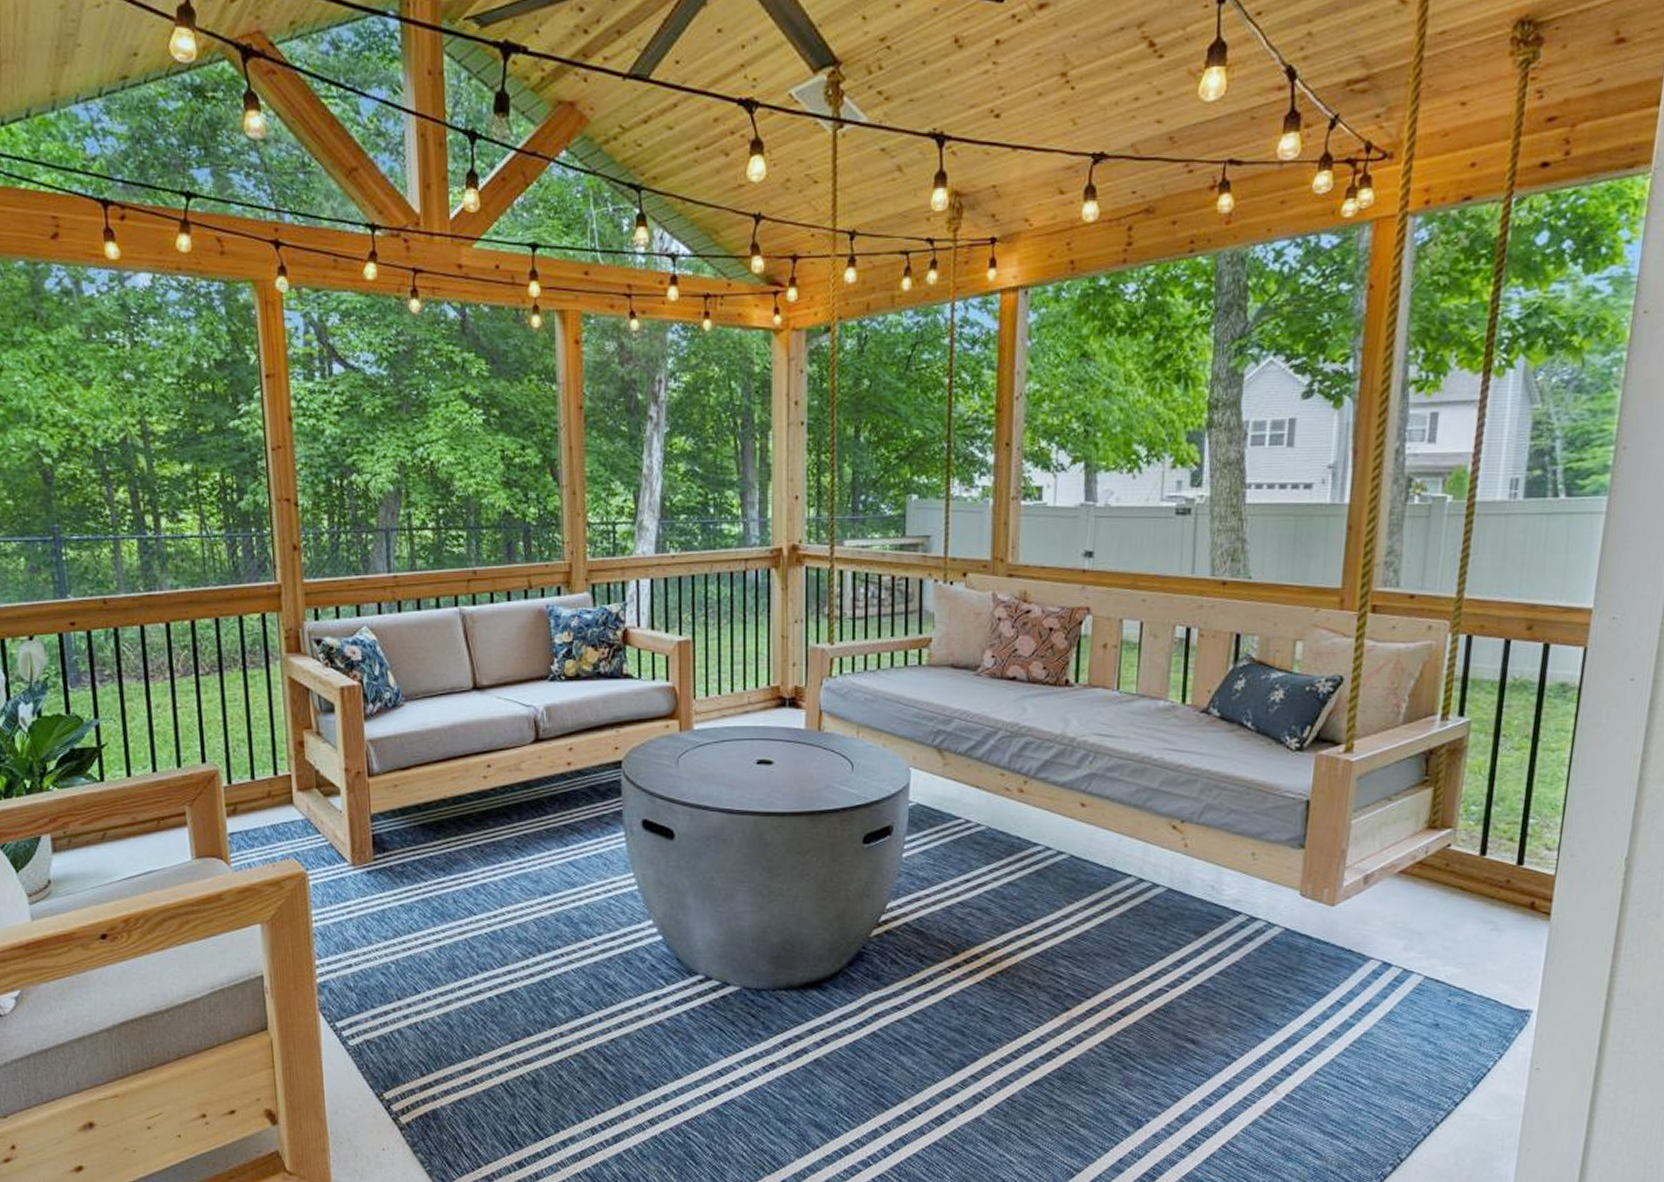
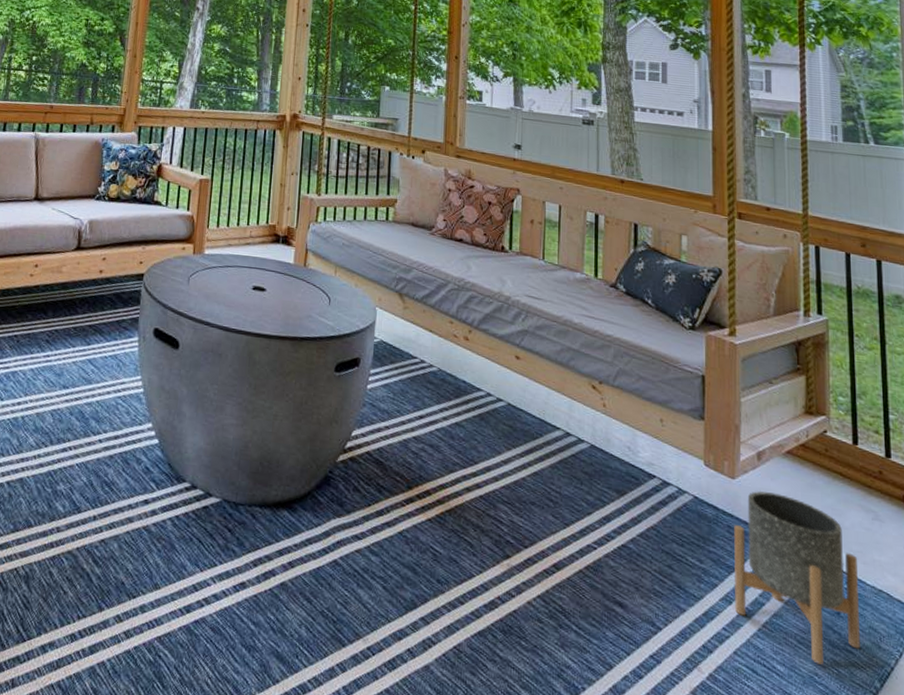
planter: none [1321,914,1466,1074] -> present [733,490,860,665]

